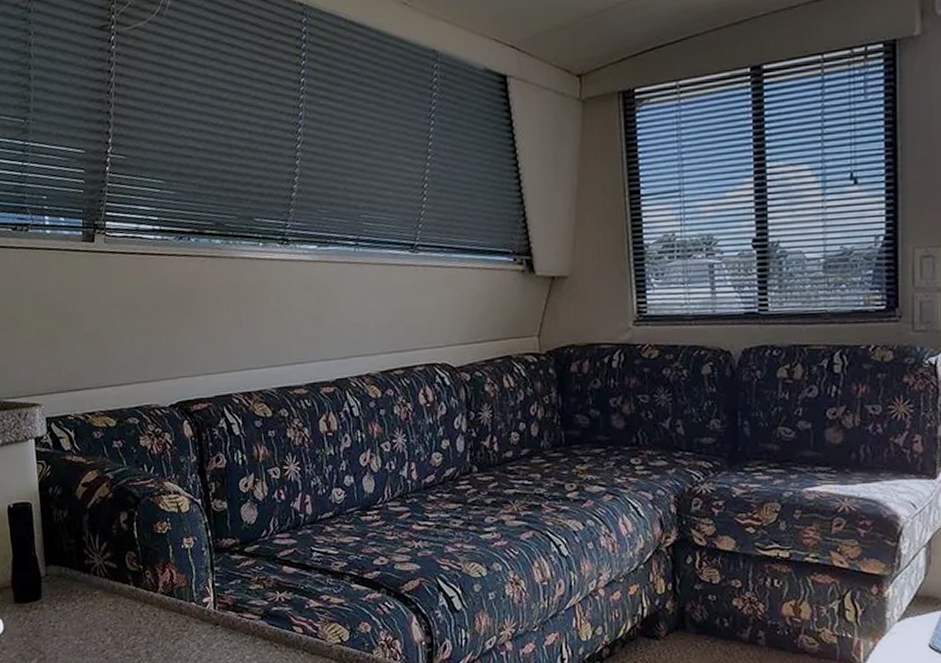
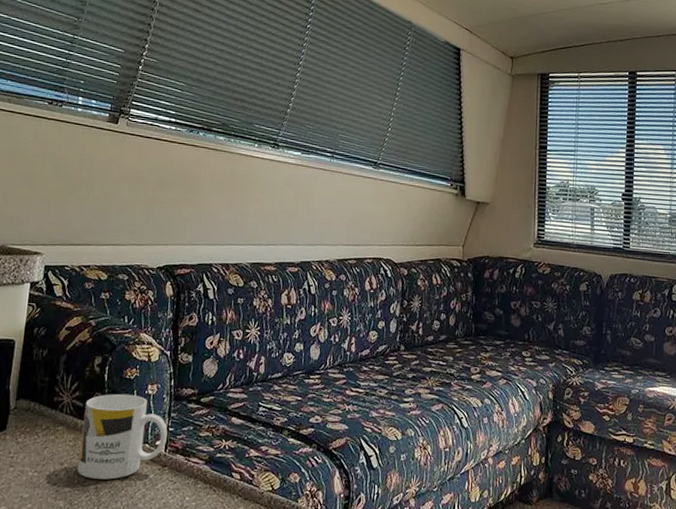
mug: none [119,550,214,643] -> present [77,393,168,480]

